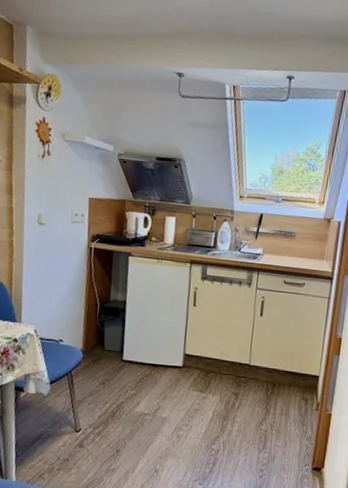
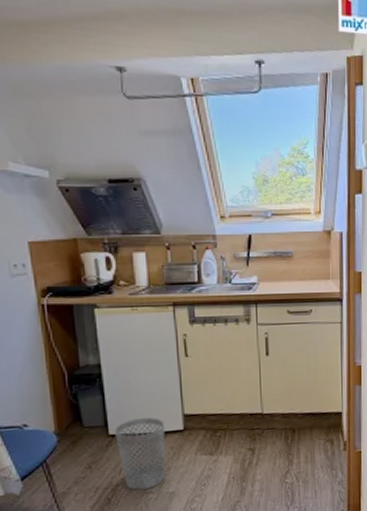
wastebasket: none [127,350,168,411] -> present [115,417,166,490]

